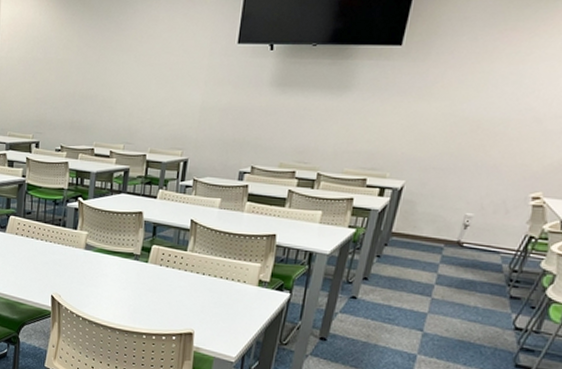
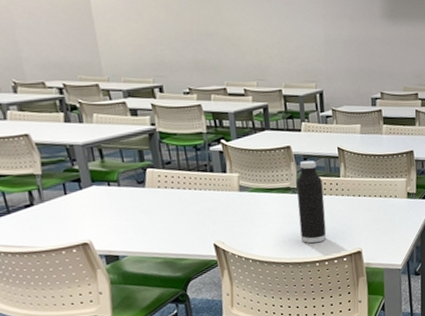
water bottle: none [134,229,167,315] -> present [296,161,327,244]

